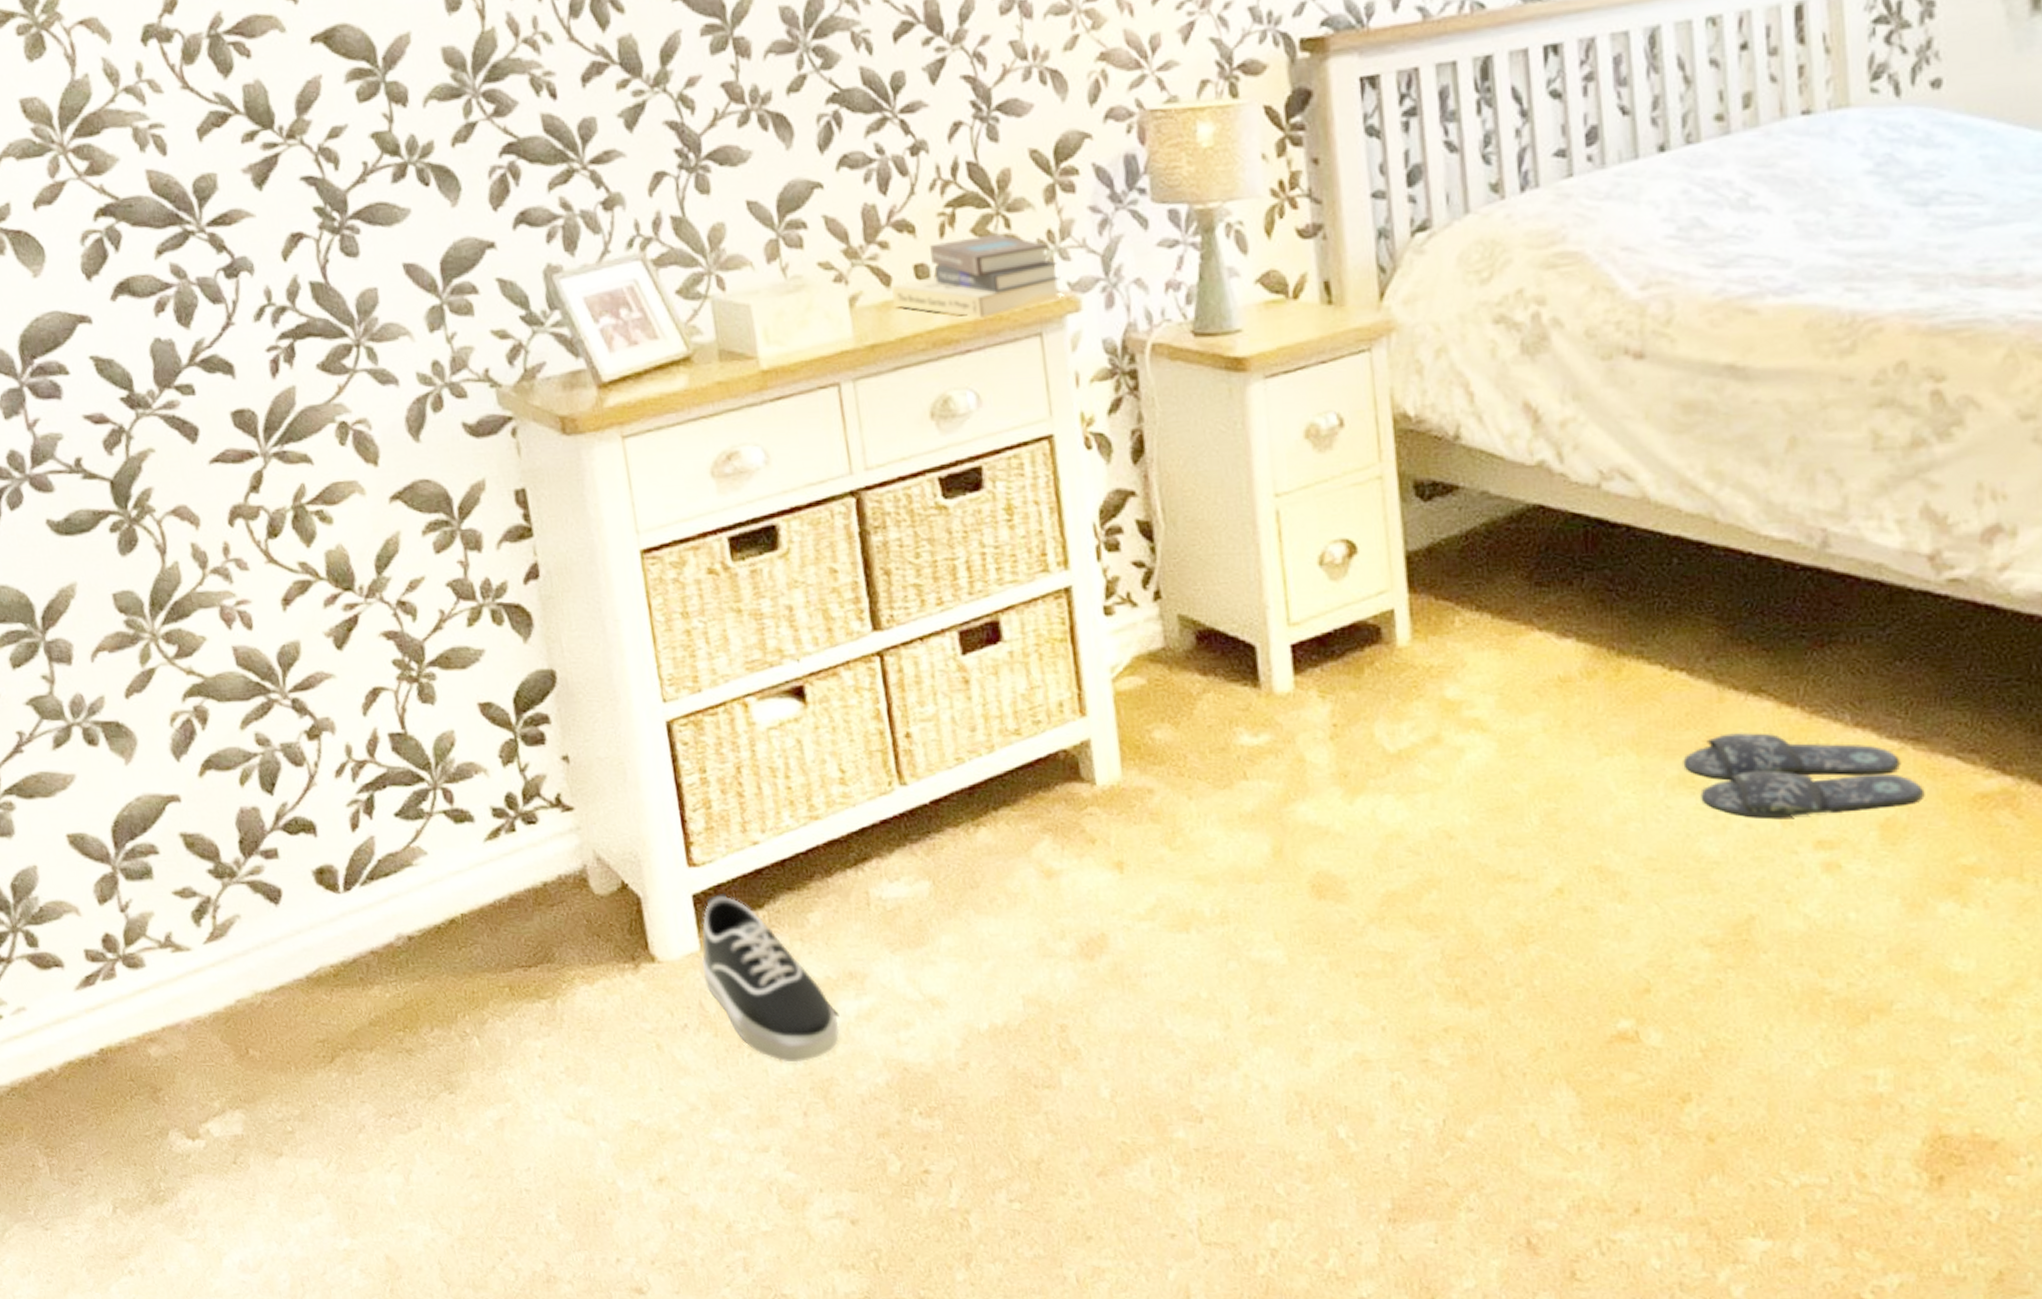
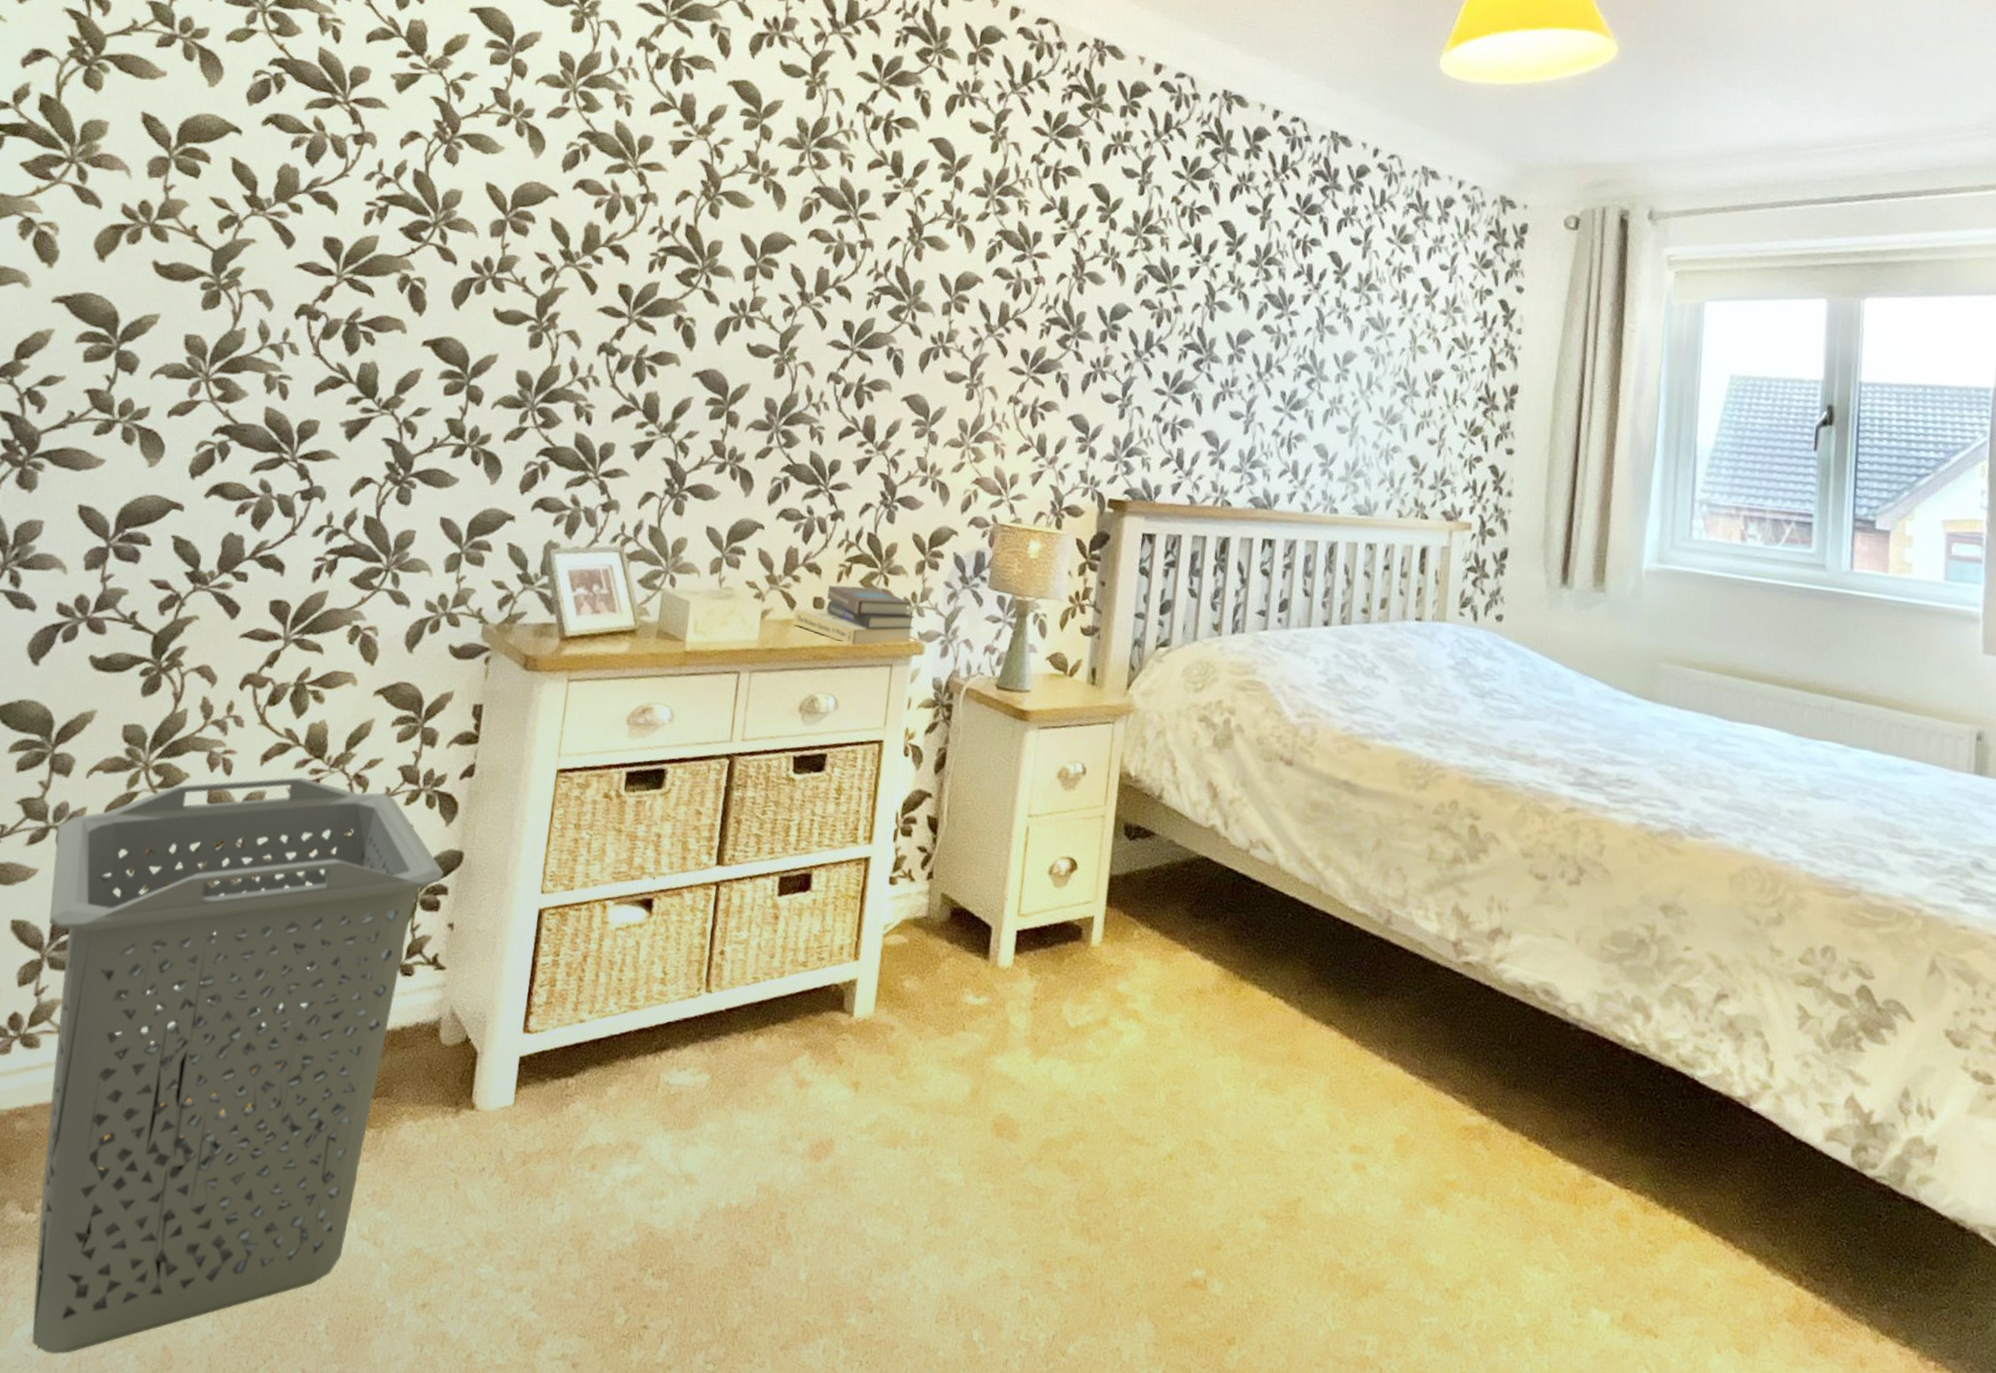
laundry basket: none [79,616,551,1278] -> present [32,777,444,1354]
shoe: present [701,892,840,1063] -> none [509,1058,608,1216]
slippers: present [1683,732,1923,818] -> none [1271,1052,1428,1127]

